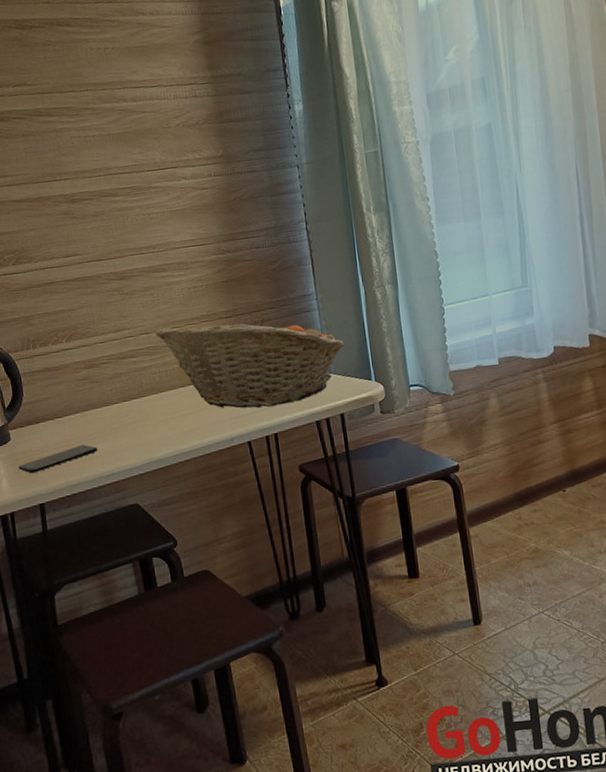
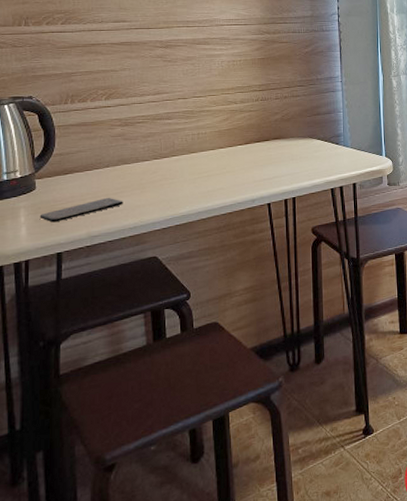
fruit basket: present [155,319,345,408] -> none [192,94,363,174]

